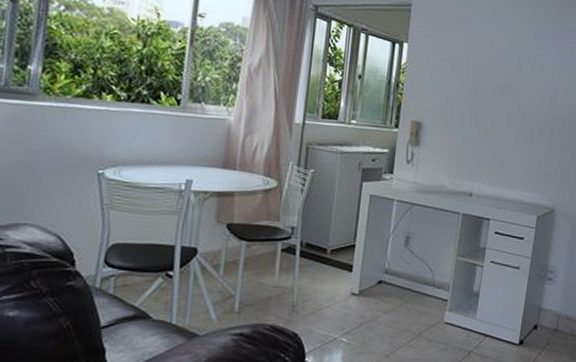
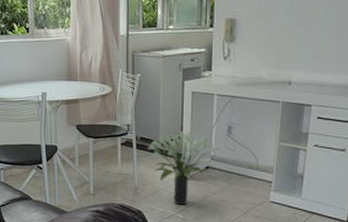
potted plant: none [312,239,396,327] -> present [147,132,221,206]

